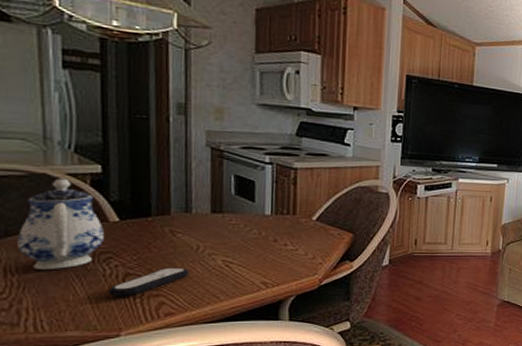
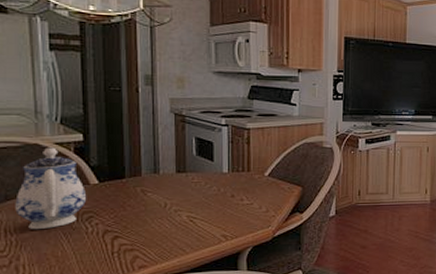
remote control: present [108,267,190,297] -> none [90,223,159,252]

